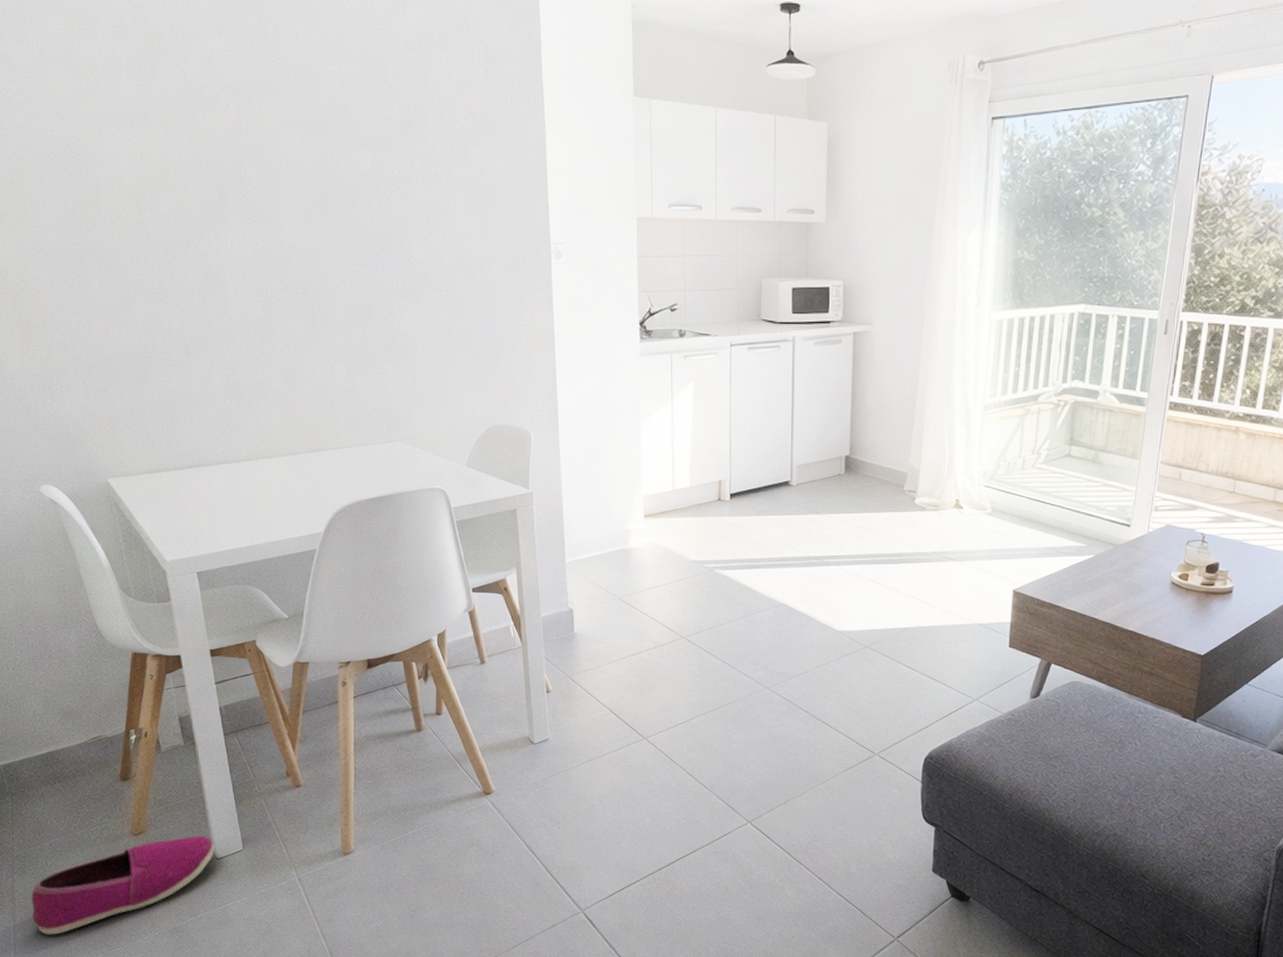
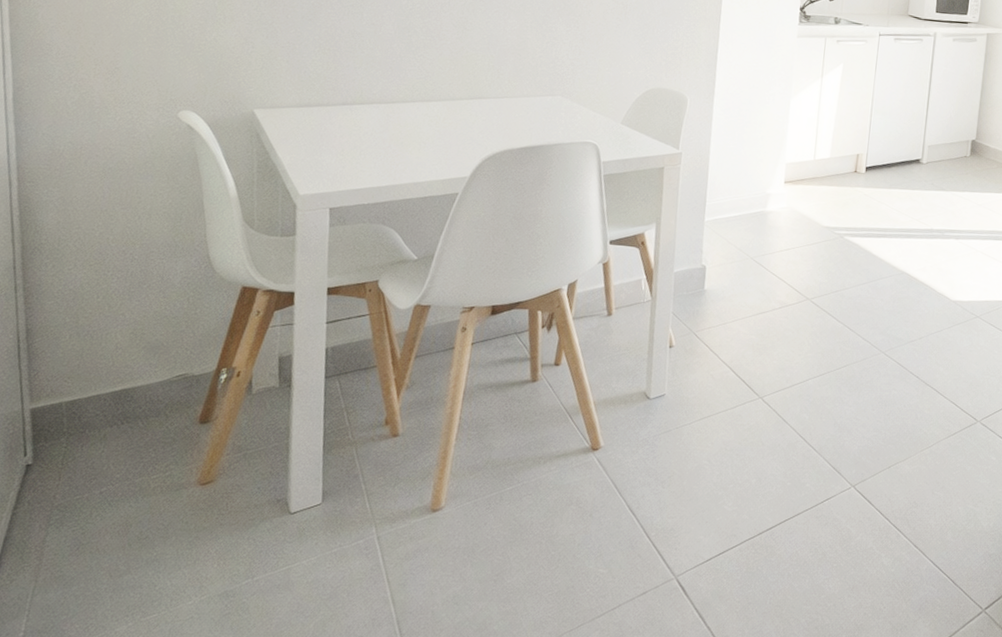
shoe: present [31,835,215,935] -> none [58,486,291,599]

